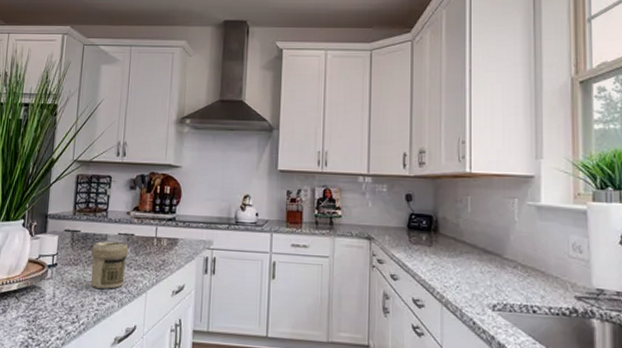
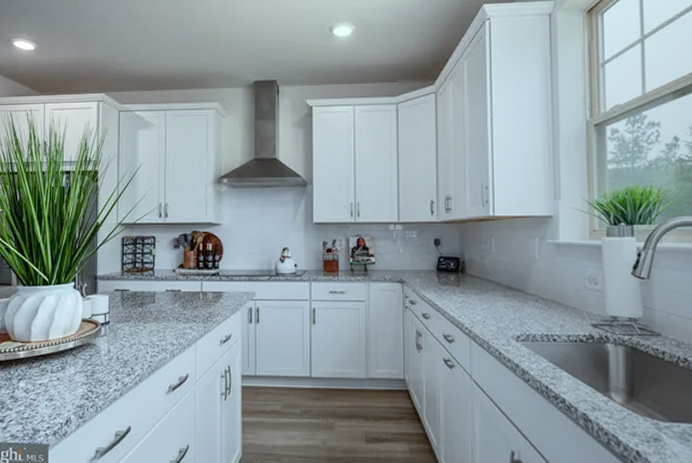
jar: present [90,241,128,289] -> none [141,297,176,342]

